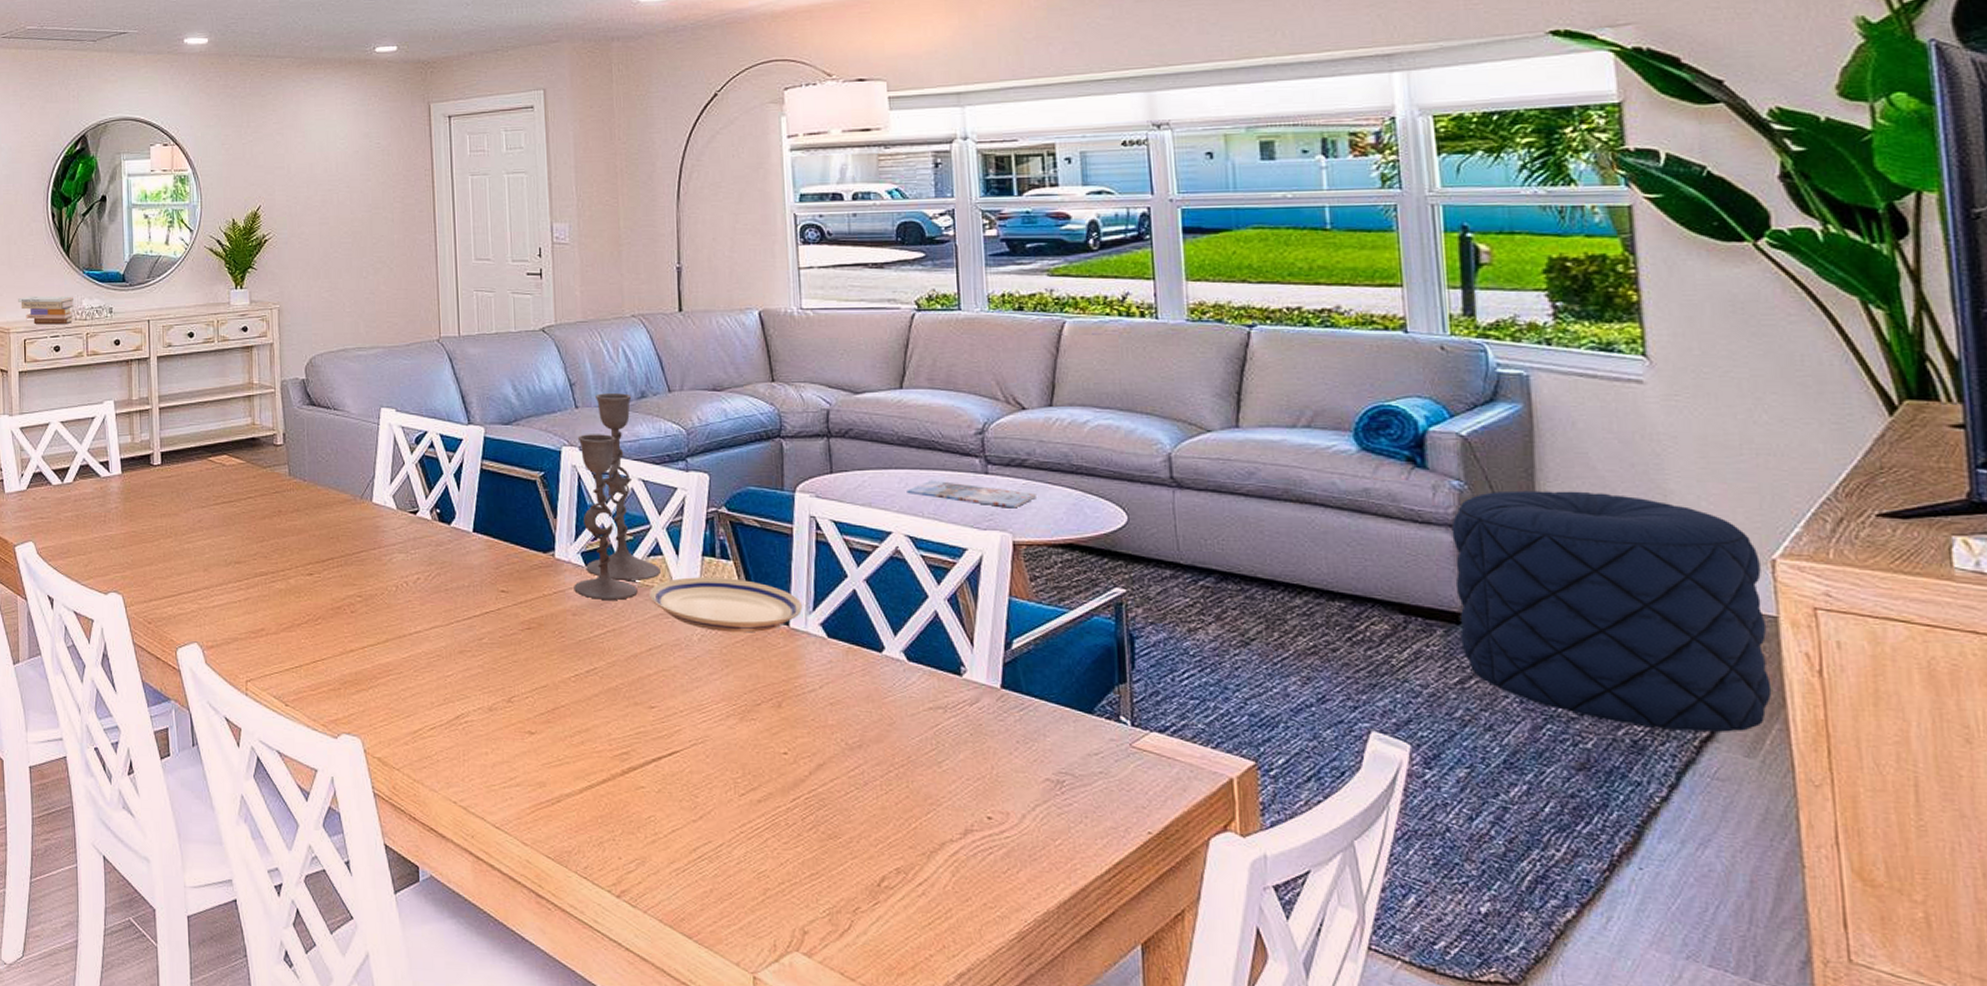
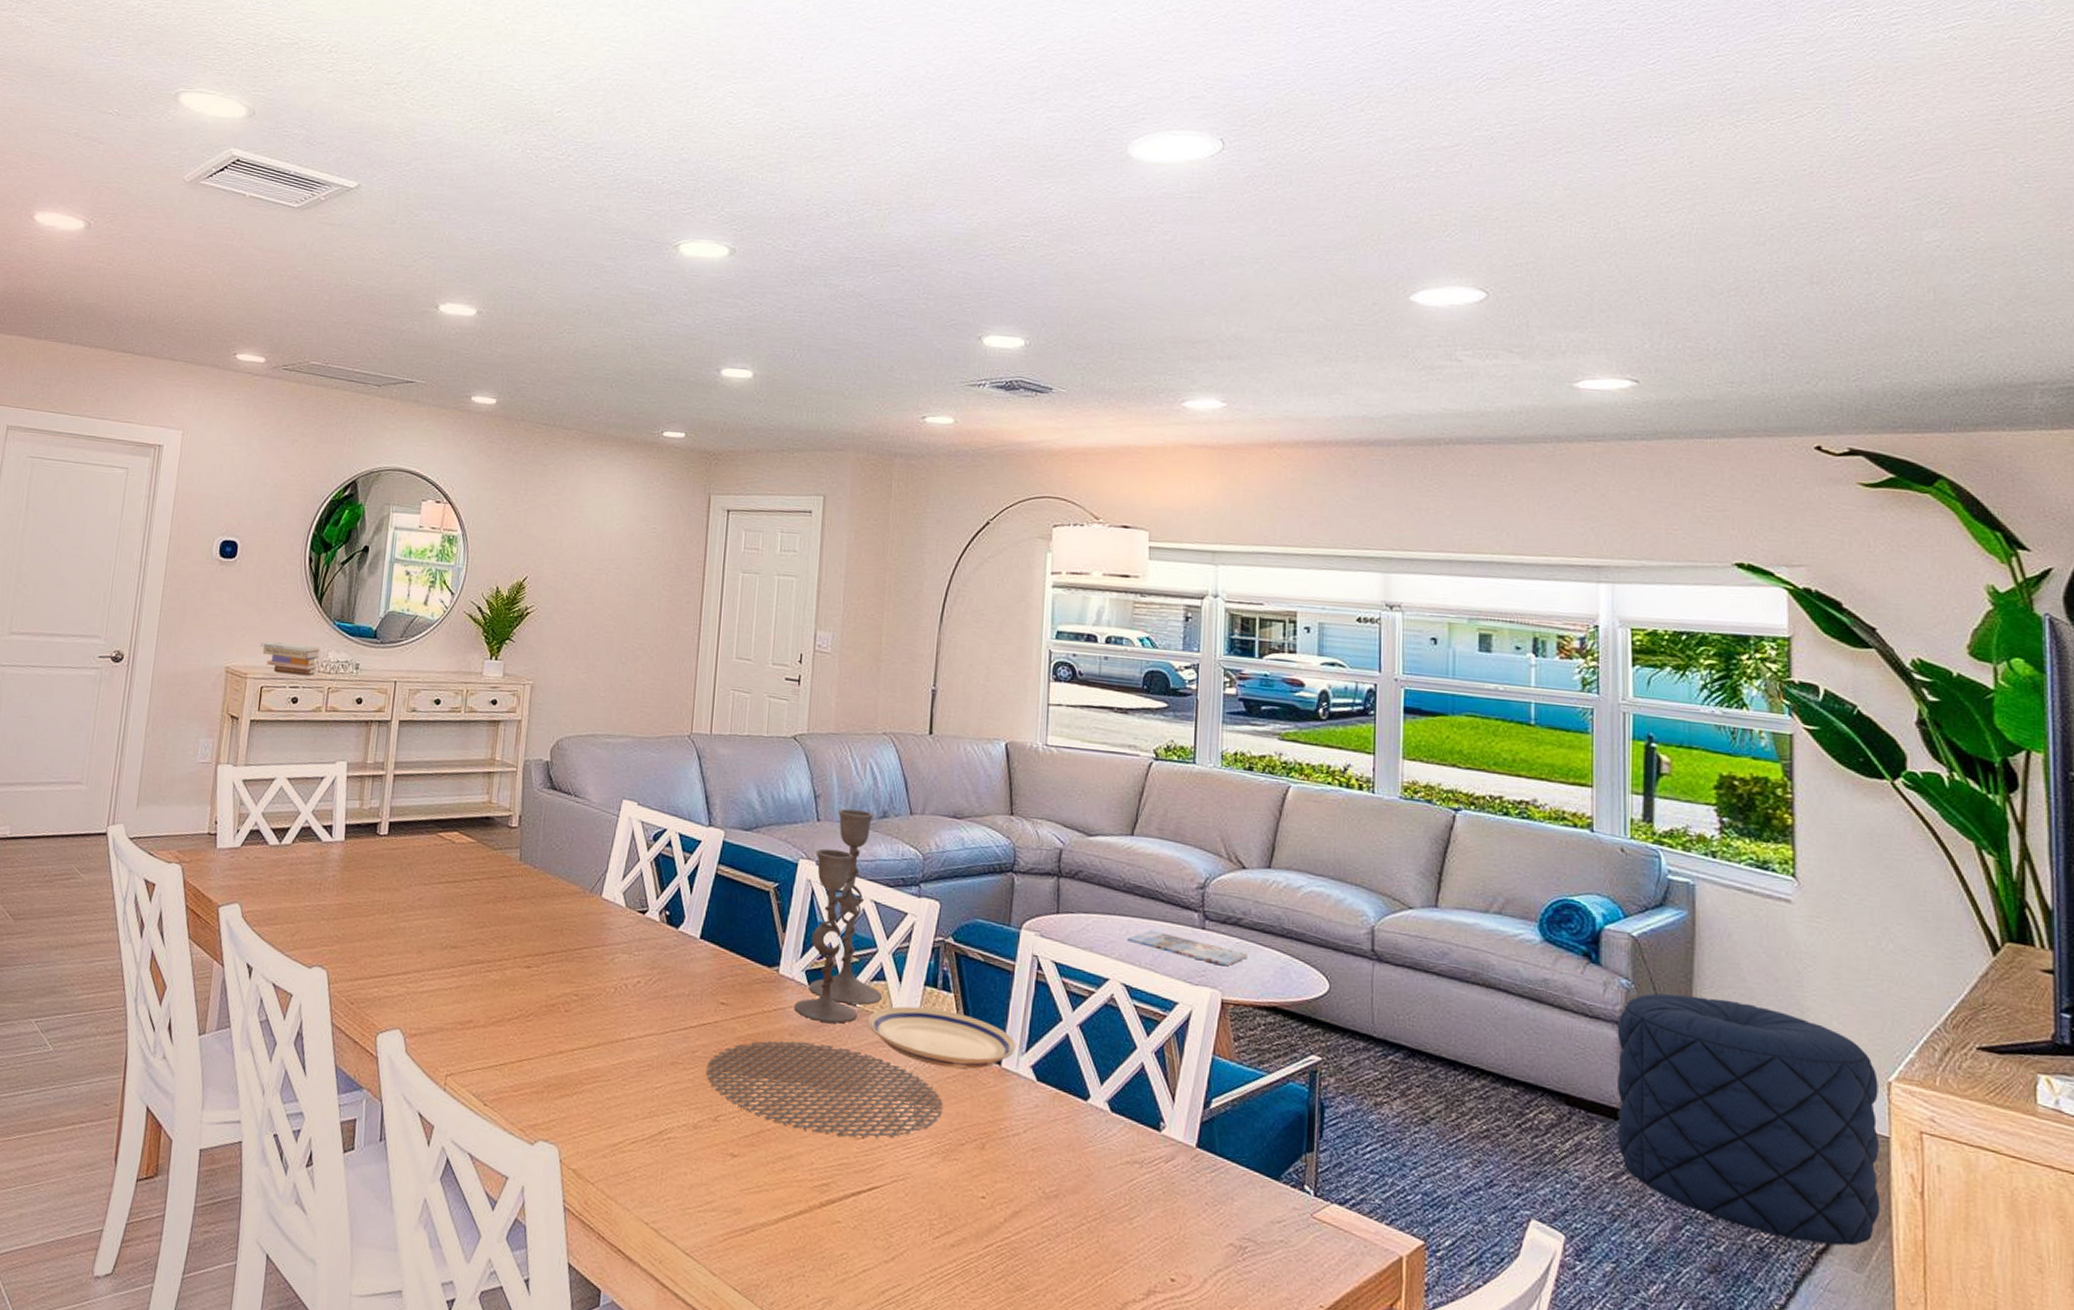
place mat: none [494,620,735,707] -> present [706,1040,943,1138]

